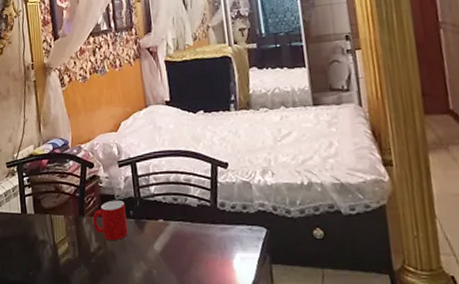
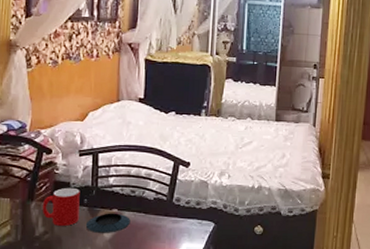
saucer: none [135,223,178,247] -> present [85,213,130,234]

